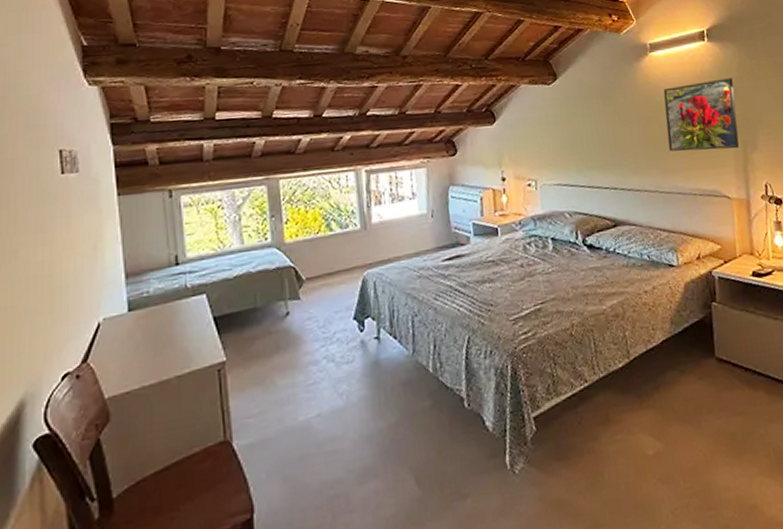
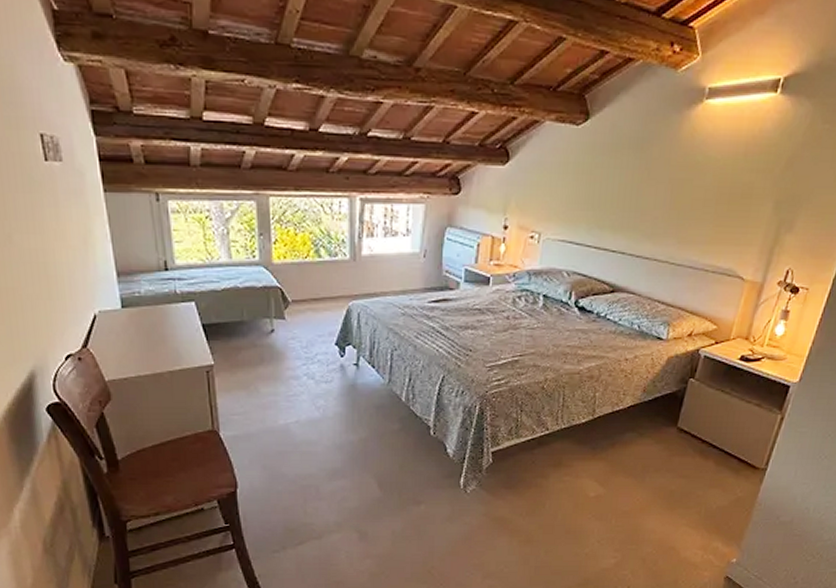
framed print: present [663,78,740,152] -> none [693,143,794,227]

